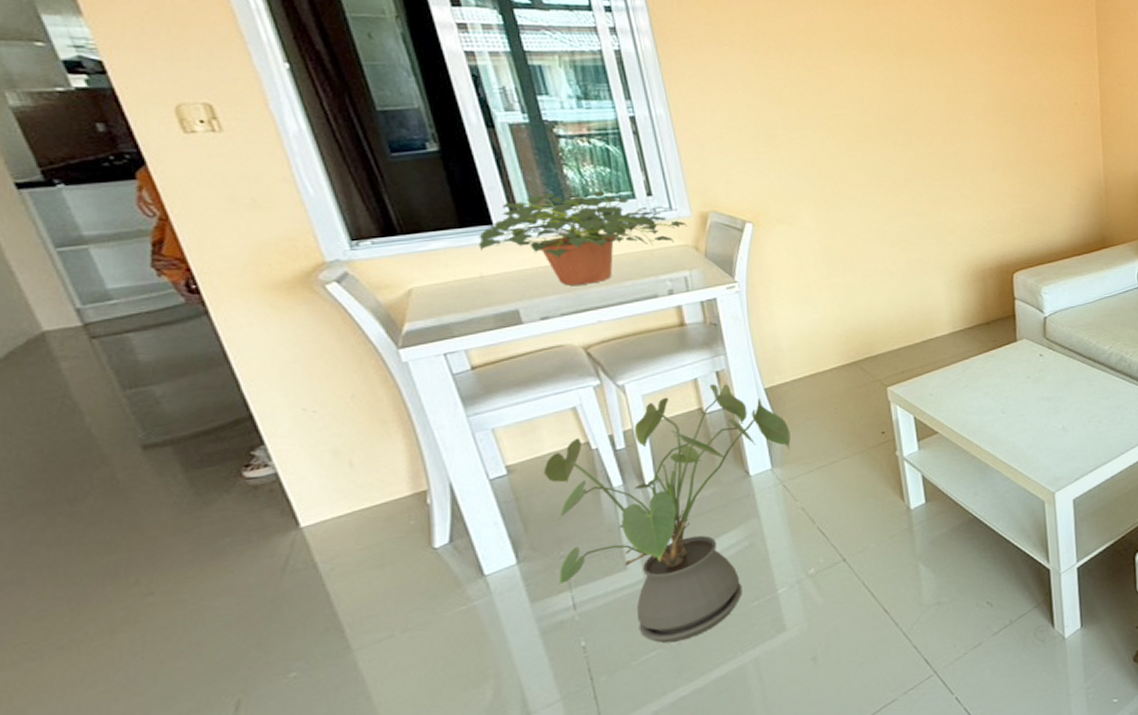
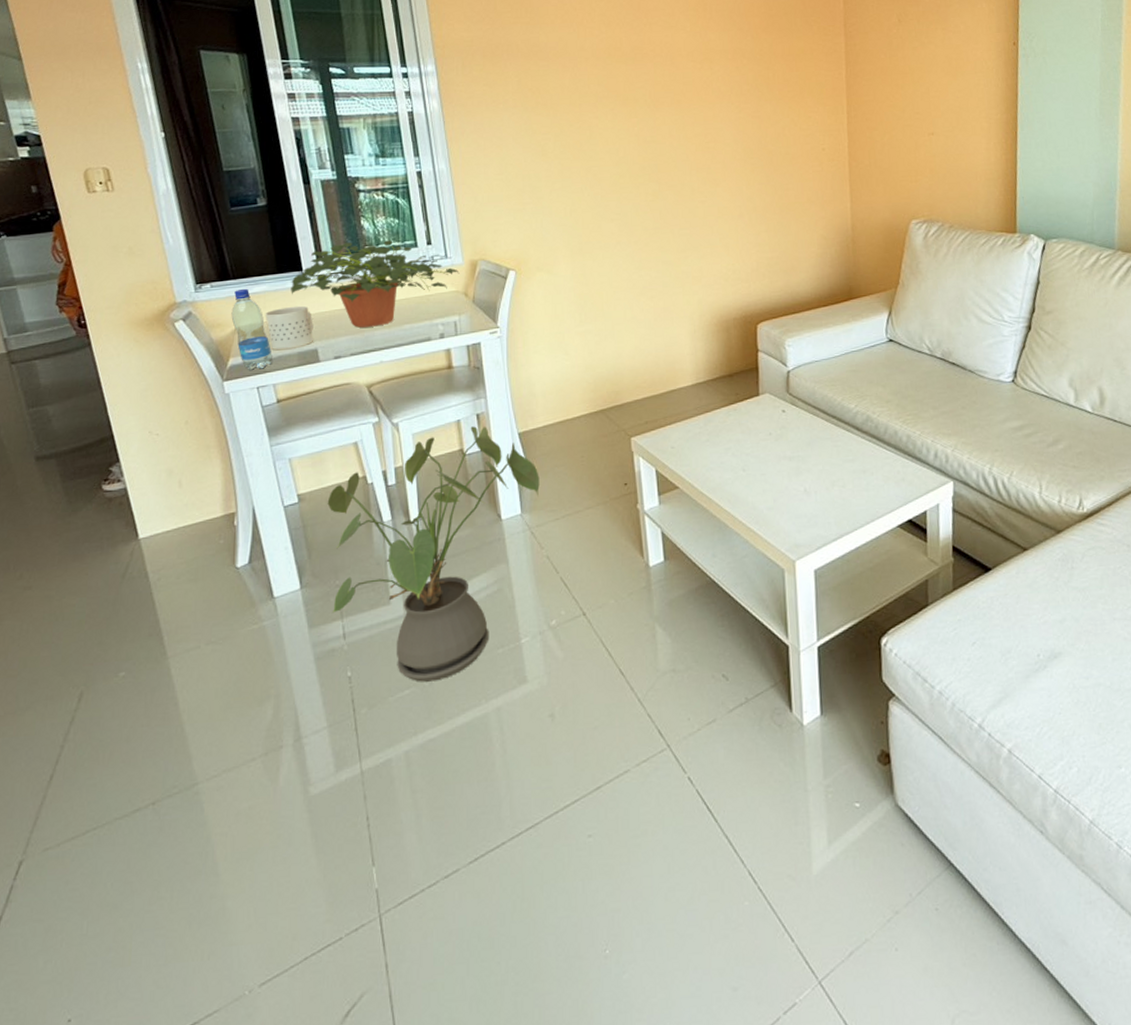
bottle: none [402,244,462,337] -> present [231,288,272,371]
mug: none [447,263,512,313] -> present [265,305,314,351]

